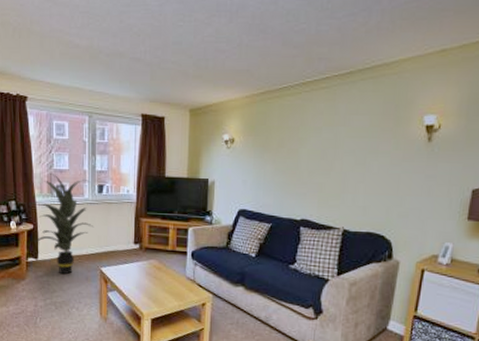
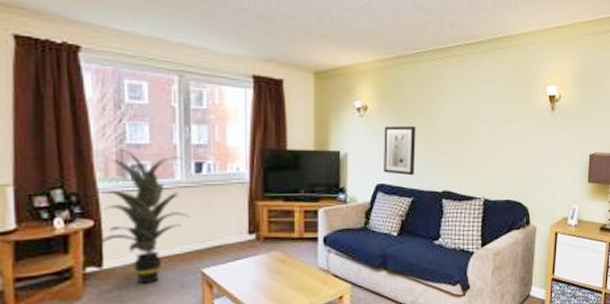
wall art: none [246,157,278,204] -> present [384,126,416,176]

